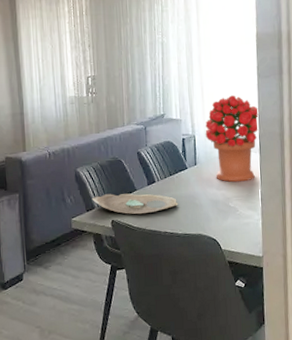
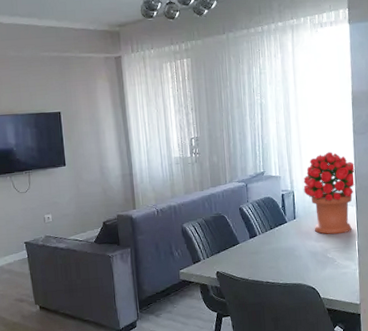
decorative bowl: present [92,193,178,215] -> none [198,246,279,266]

